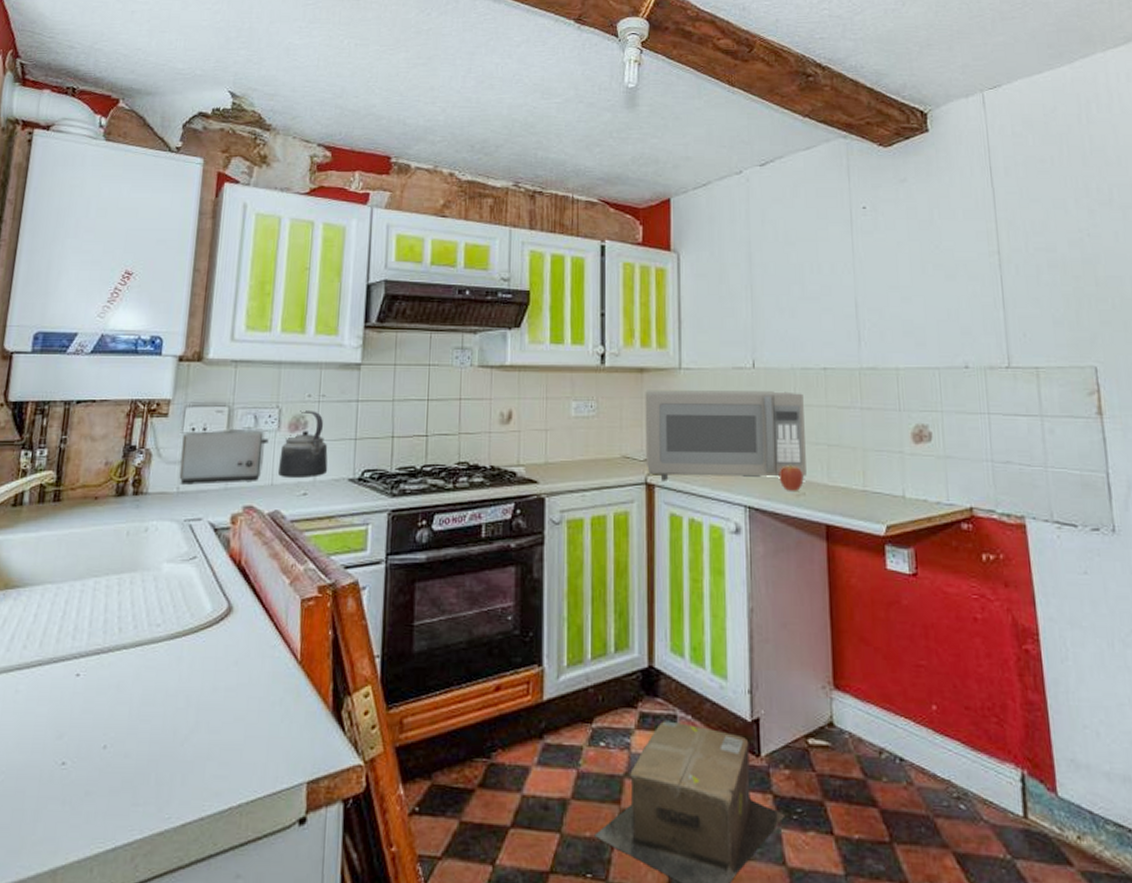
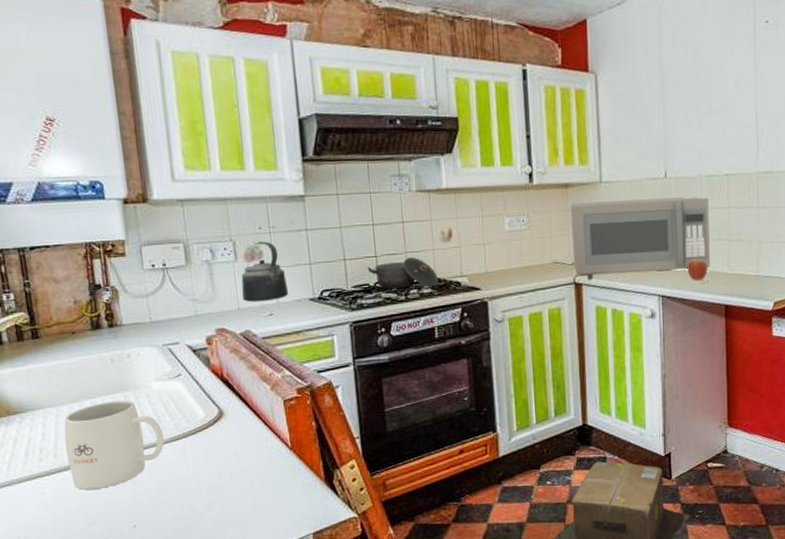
mug: none [51,582,163,692] -> present [64,400,165,490]
toaster: present [179,427,269,486] -> none [144,259,228,316]
cooking pot: none [415,439,492,475] -> present [367,257,438,290]

